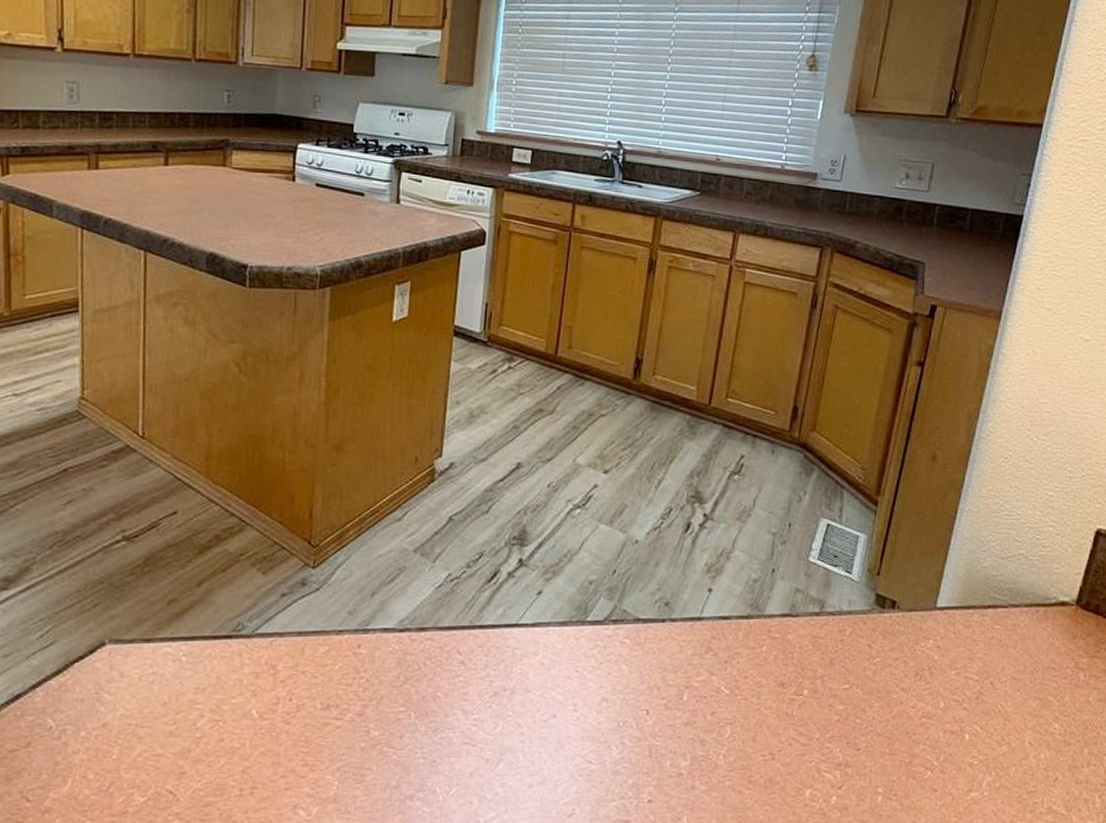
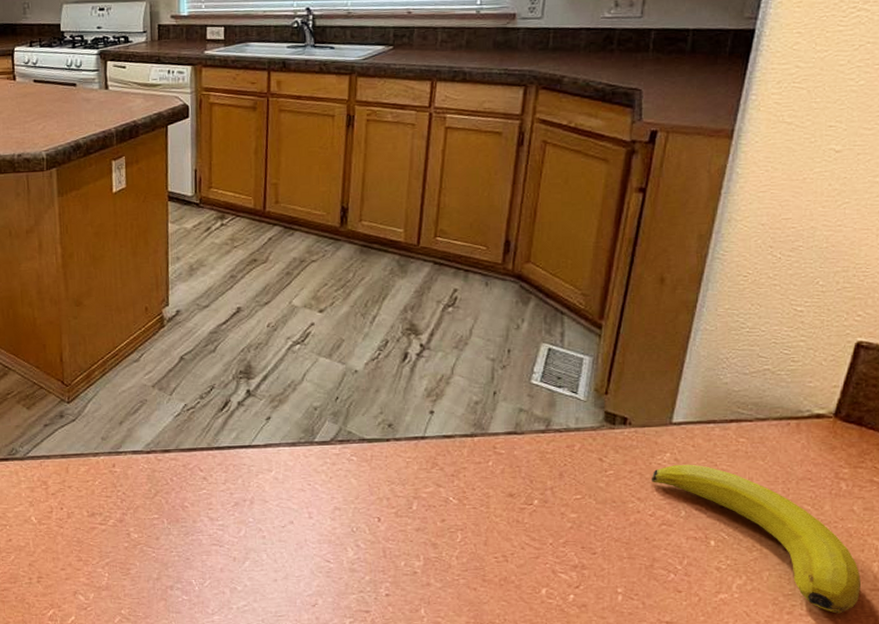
banana: none [914,652,1094,811] -> present [651,464,861,614]

